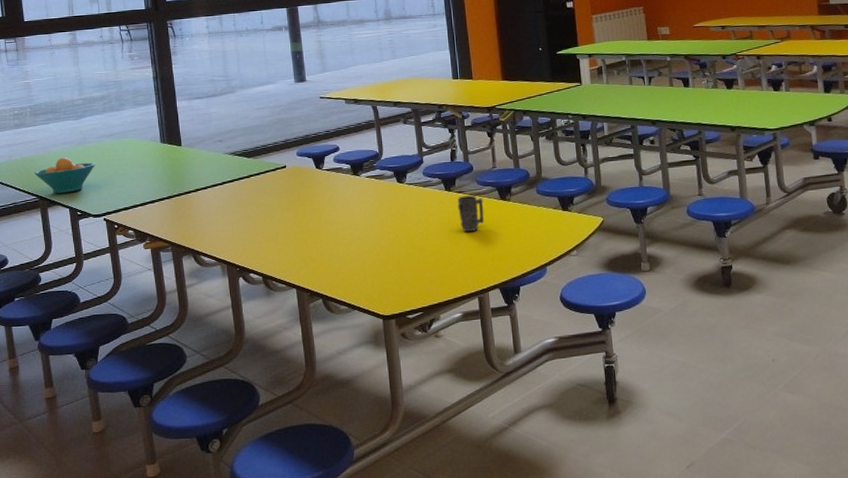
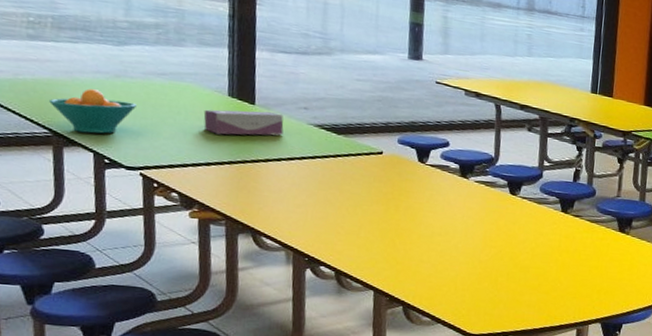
tissue box: none [144,149,206,176] -> present [203,109,284,136]
mug: present [457,195,485,232] -> none [571,220,601,260]

